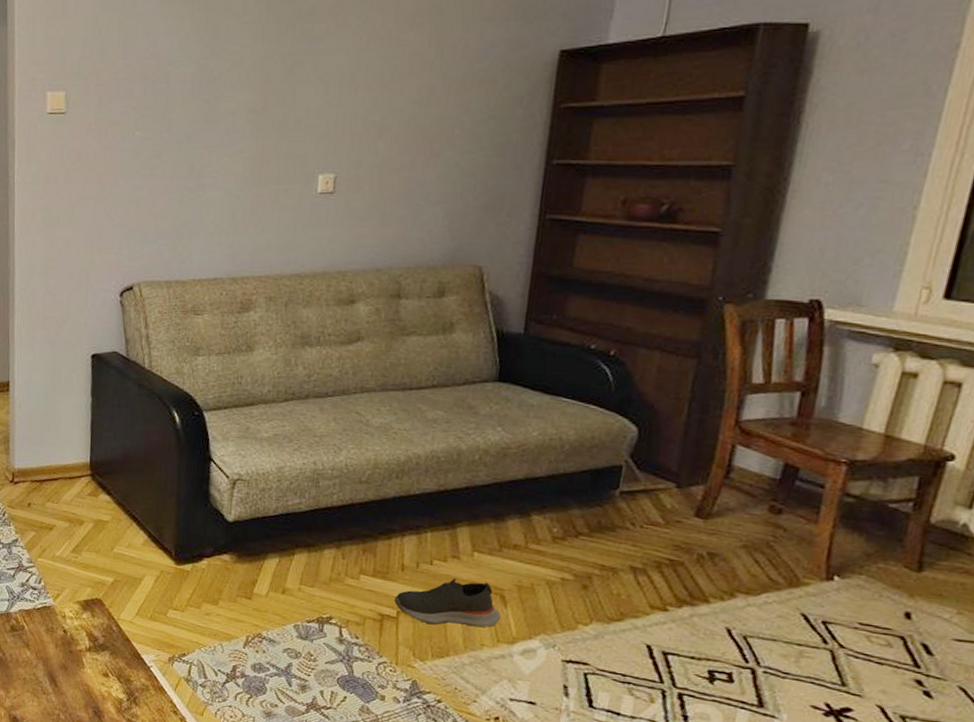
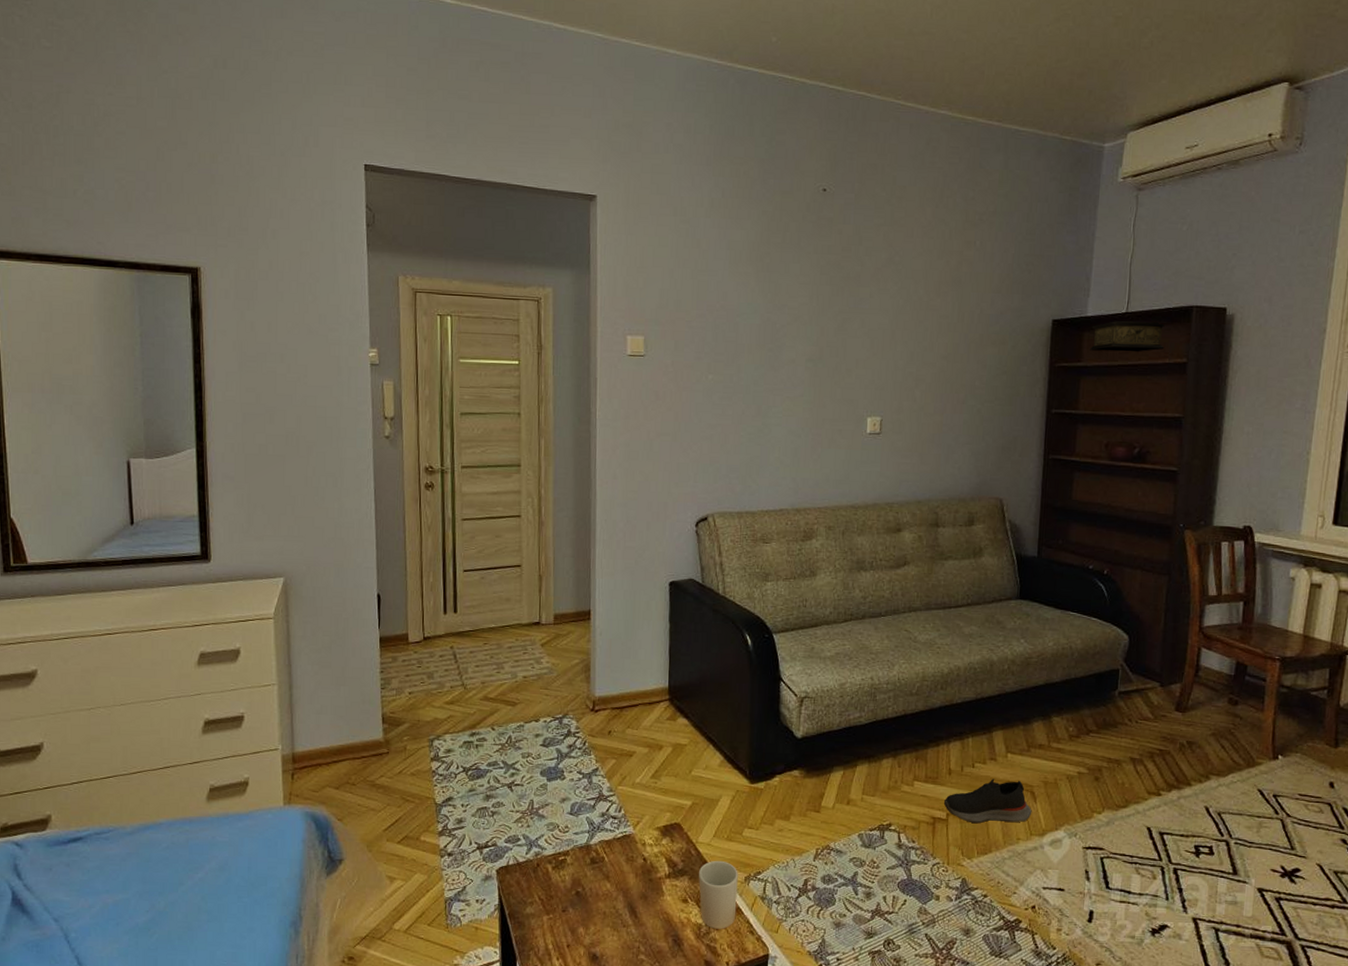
mug: none [119,638,162,706] -> present [698,860,738,929]
decorative box: none [609,46,719,86] -> present [1090,321,1166,352]

